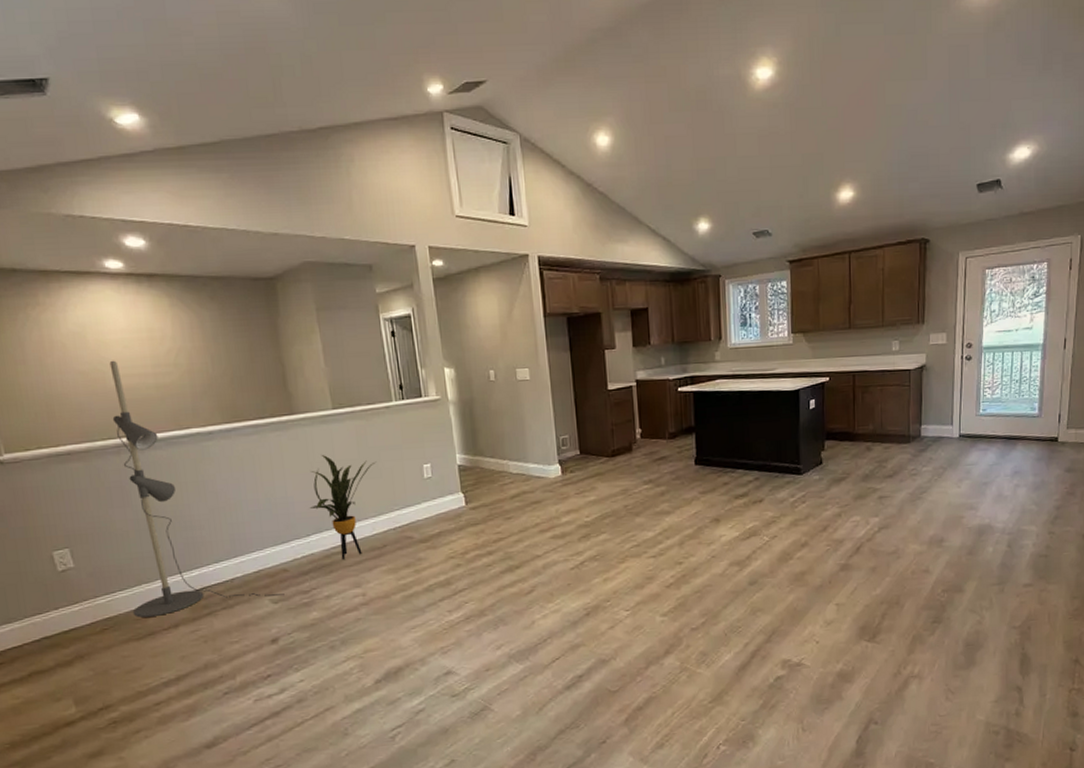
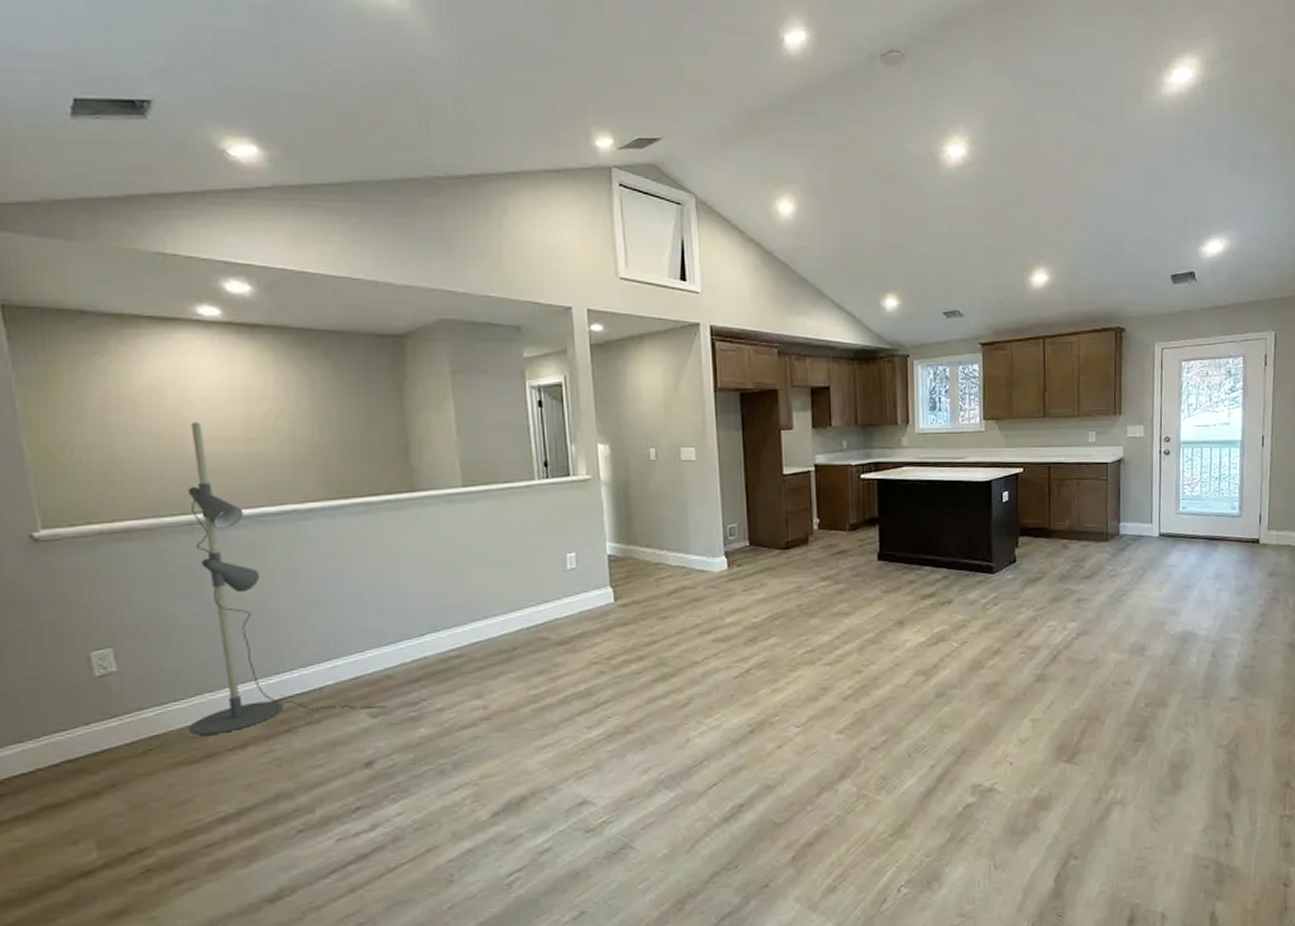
house plant: present [309,455,377,560] -> none [425,540,512,666]

